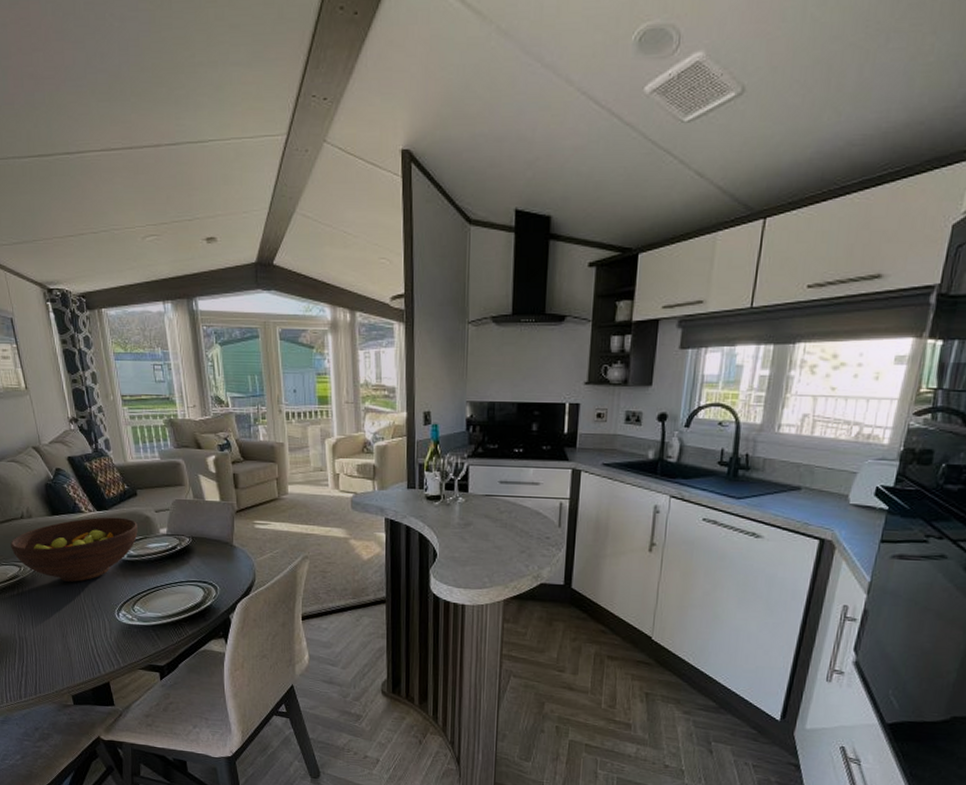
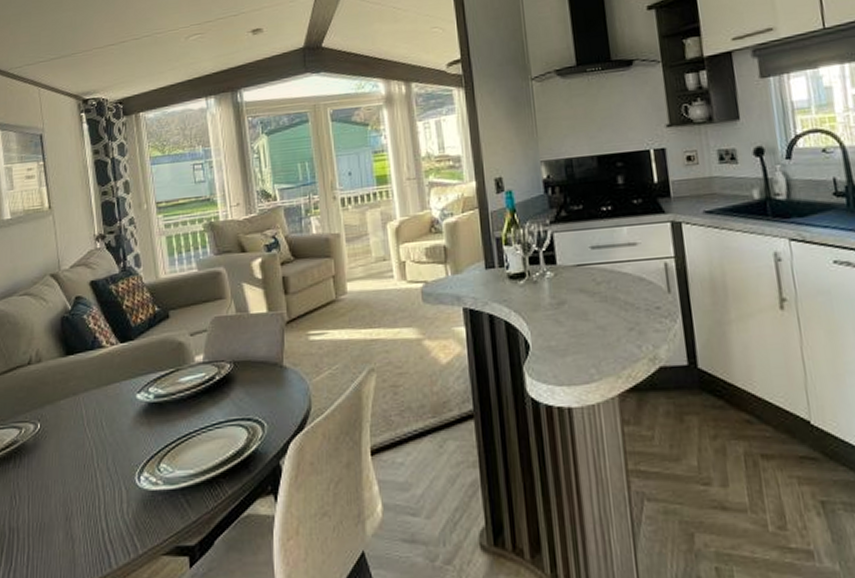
fruit bowl: present [11,517,138,582] -> none [12,347,168,441]

